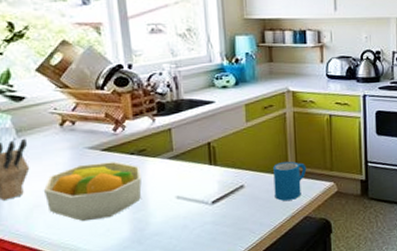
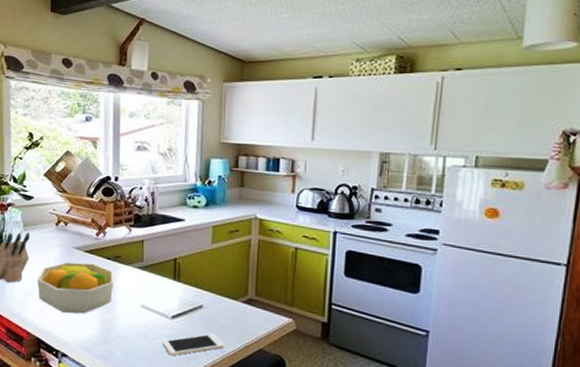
cell phone: none [204,211,271,242] -> present [162,333,224,356]
mug: present [273,161,307,201] -> none [231,288,266,330]

